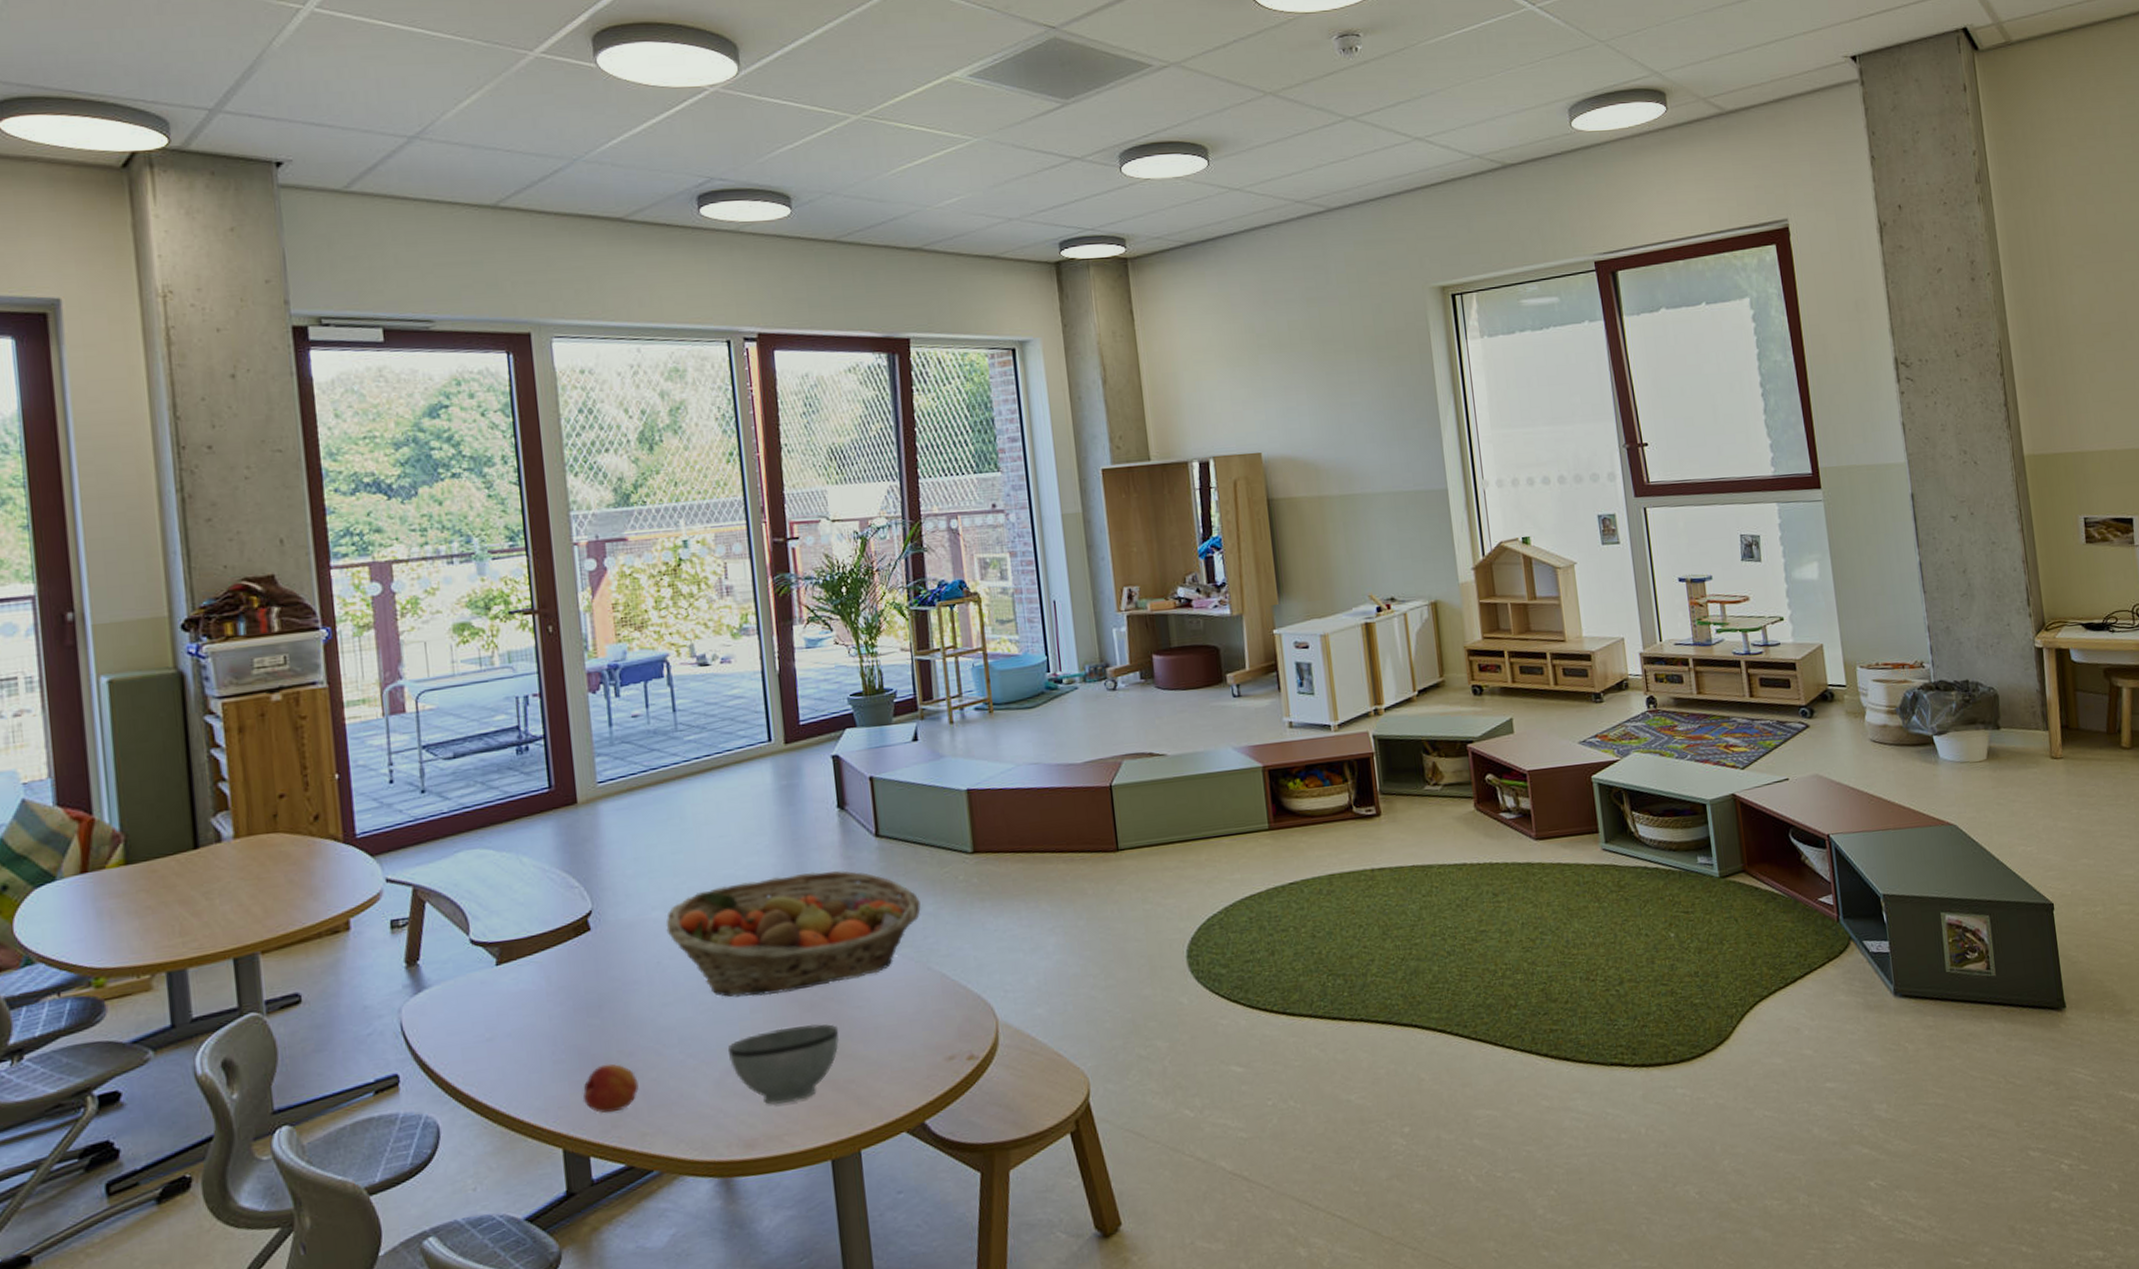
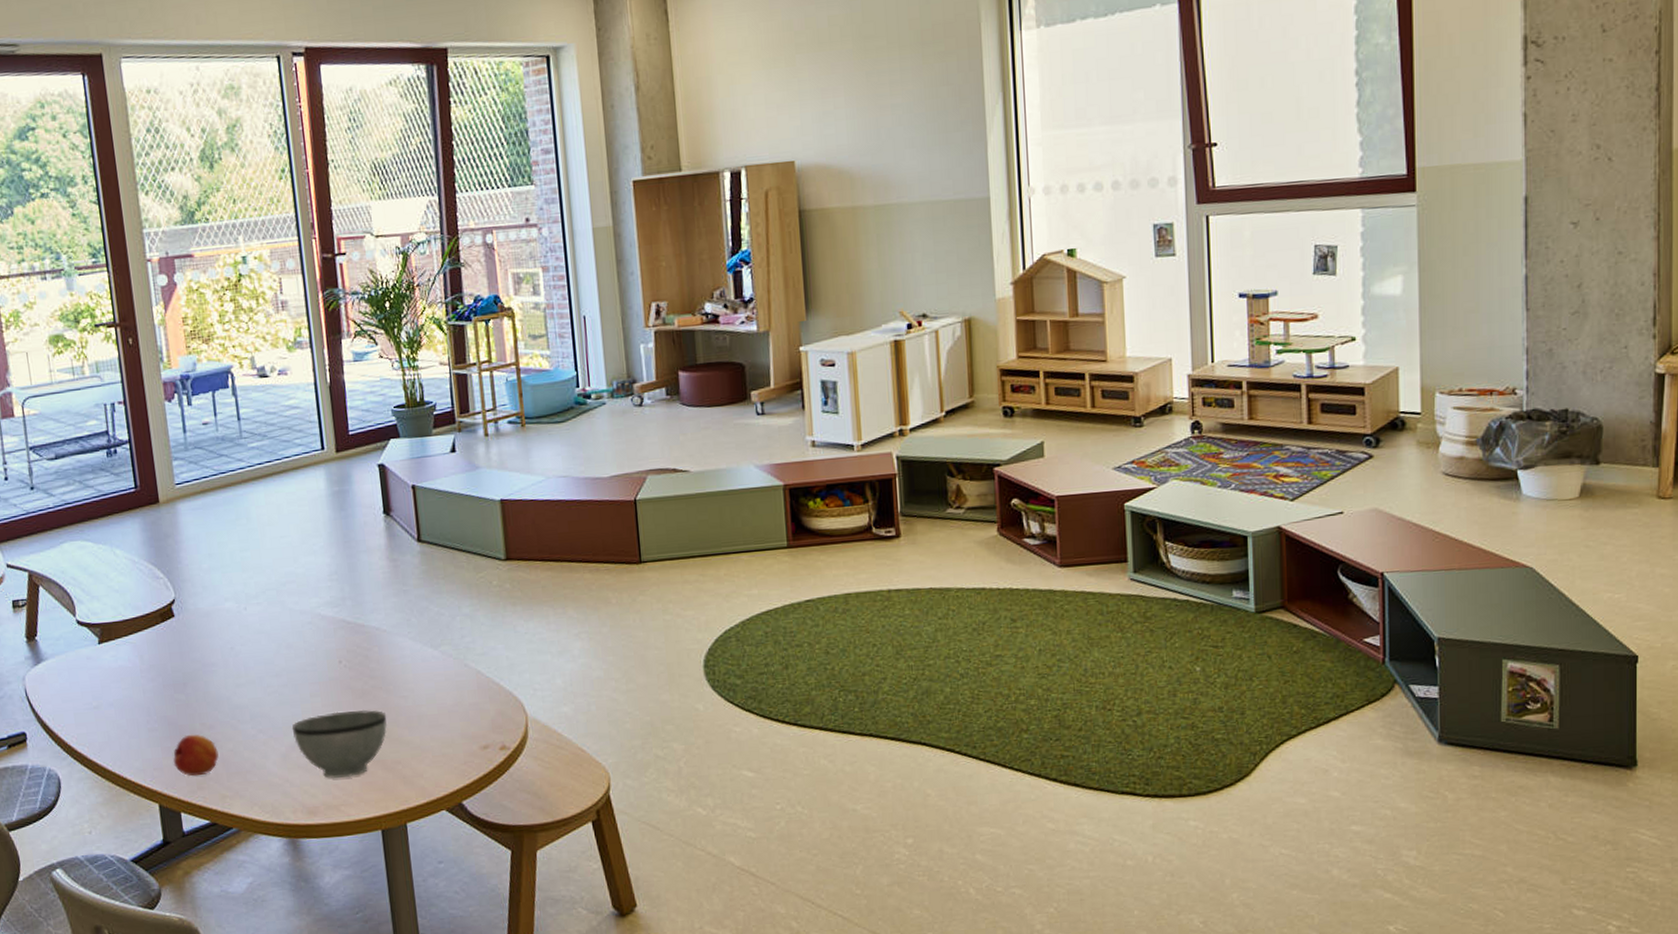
fruit basket: present [665,870,921,997] -> none [237,571,459,682]

